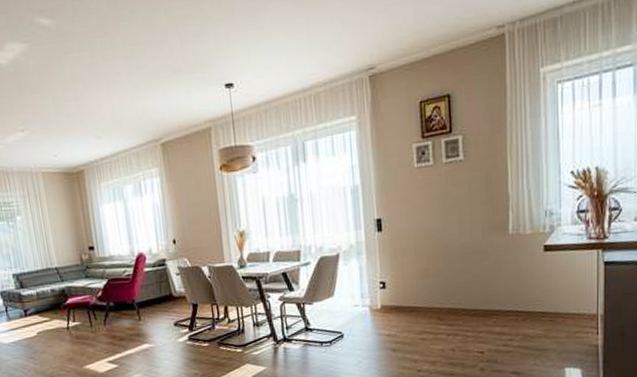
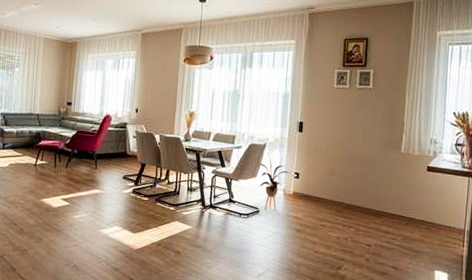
house plant: none [334,266,374,333] -> present [258,154,290,211]

